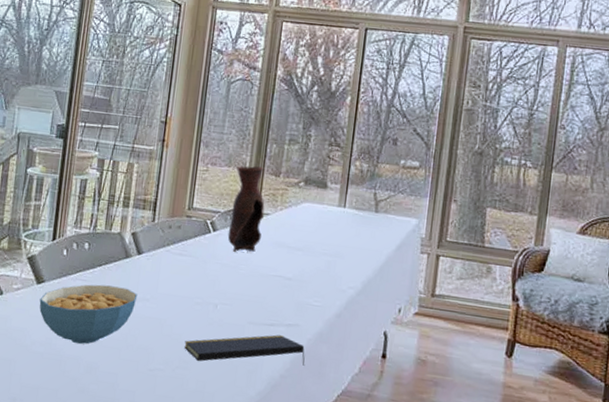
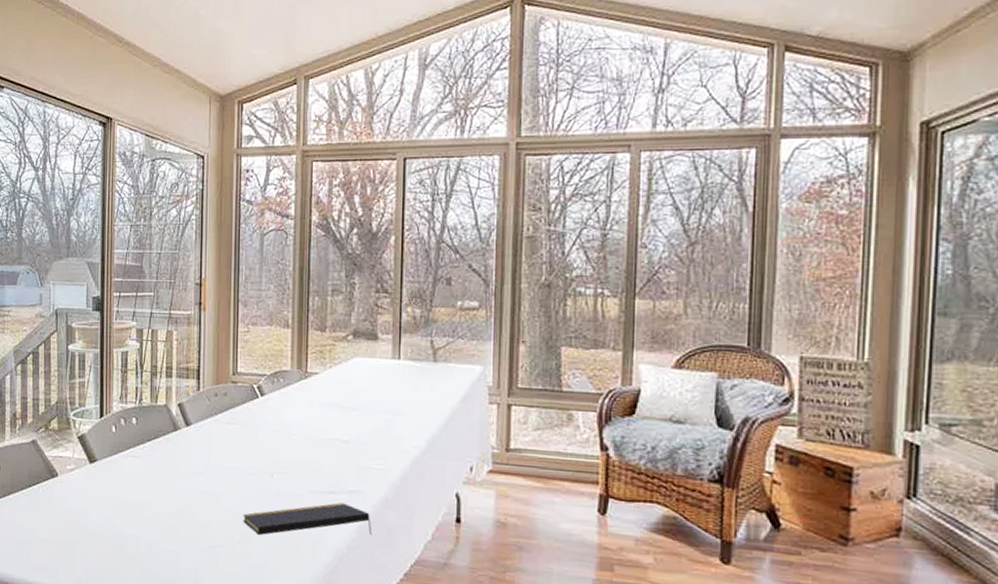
cereal bowl: present [39,284,138,344] -> none [94,460,190,523]
vase: present [227,166,265,253] -> none [276,322,313,418]

